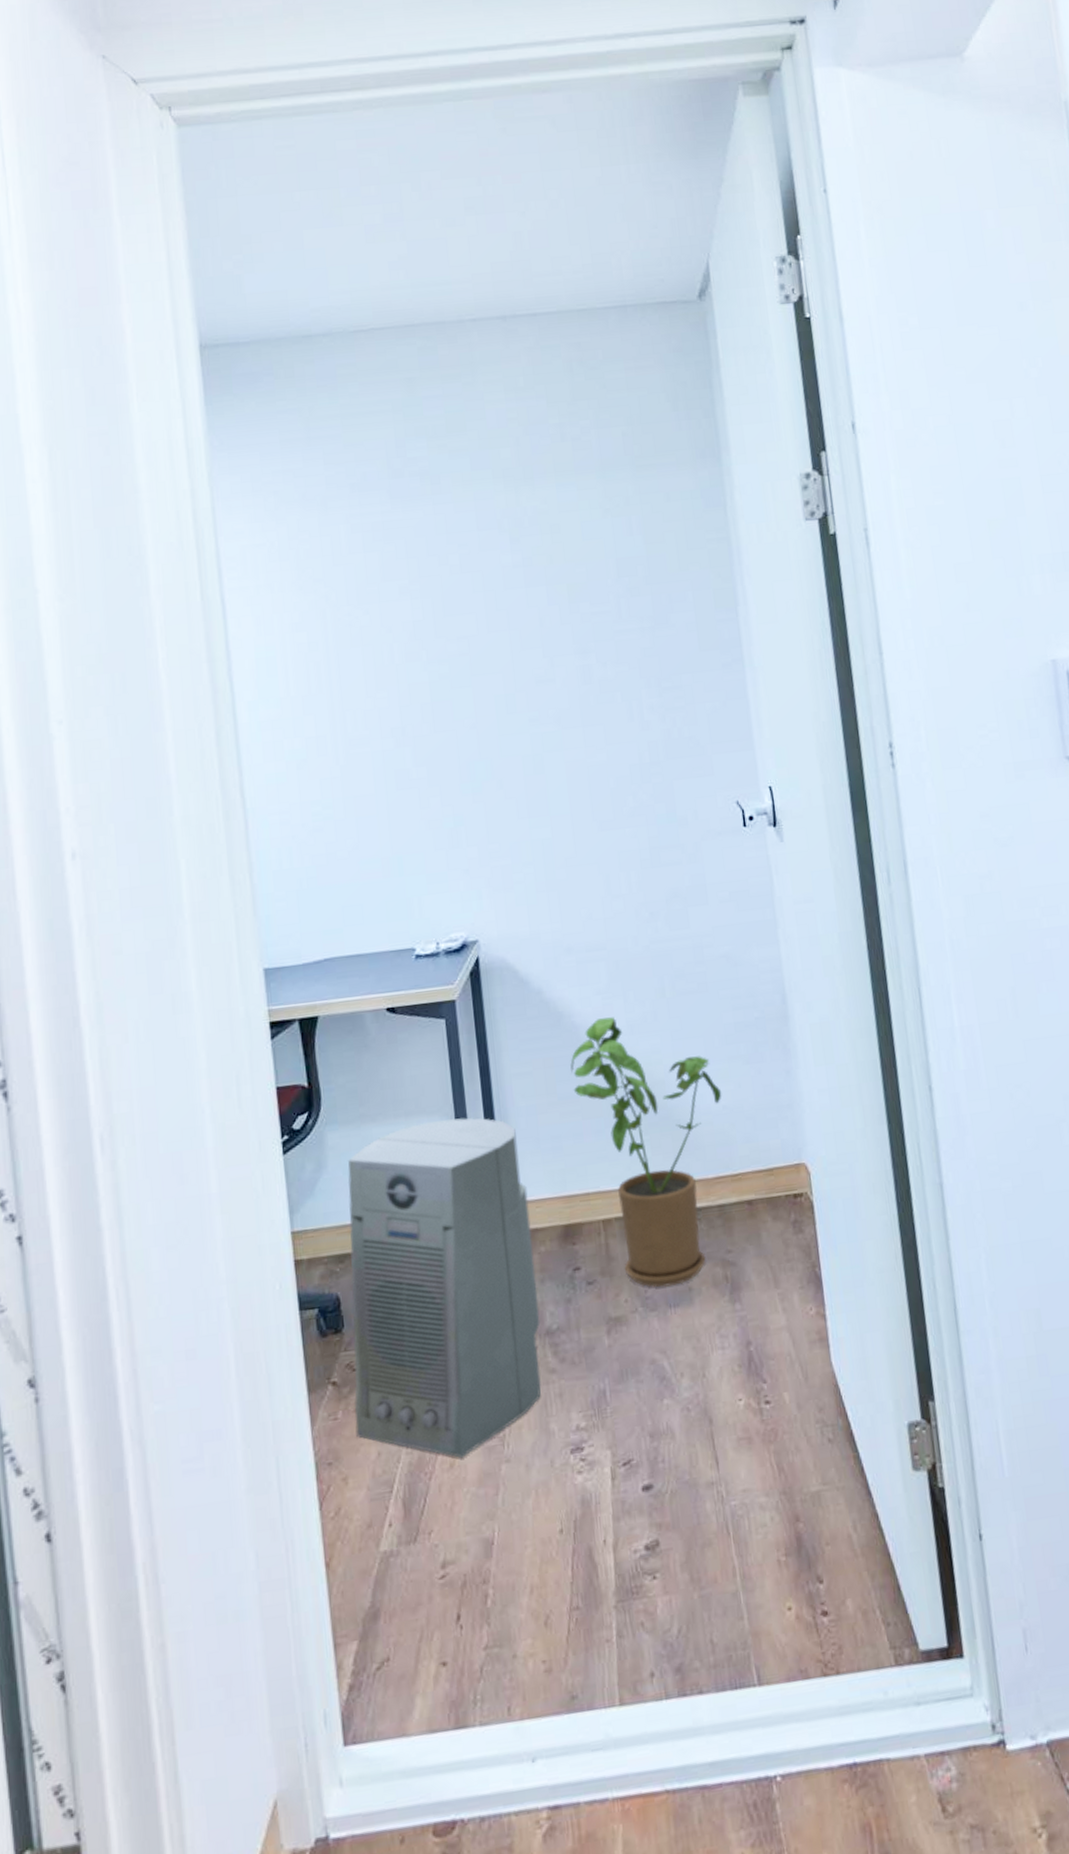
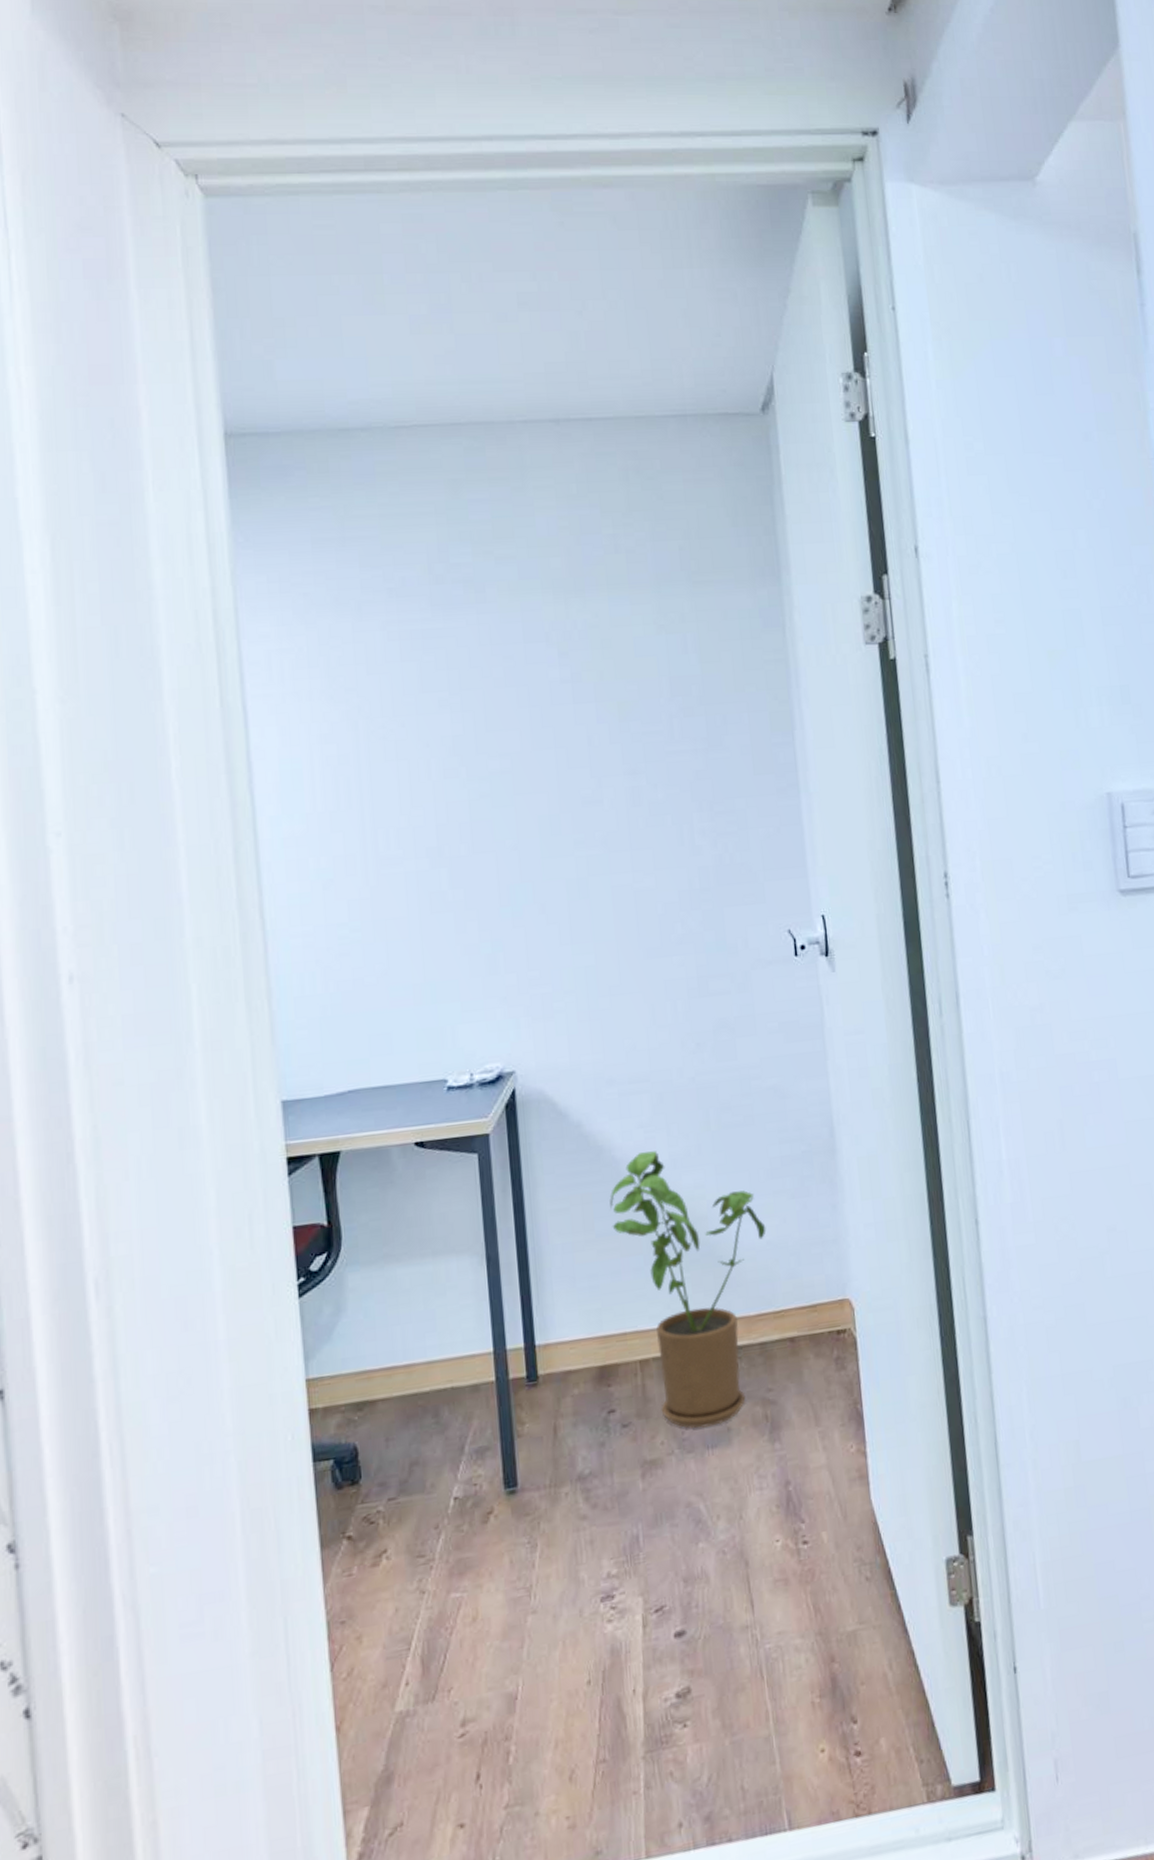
air purifier: present [347,1118,541,1458] -> none [368,1256,572,1611]

